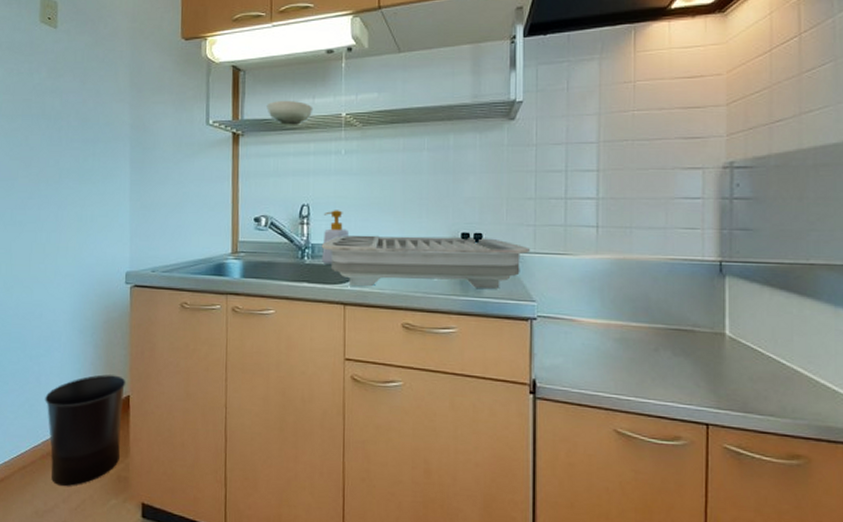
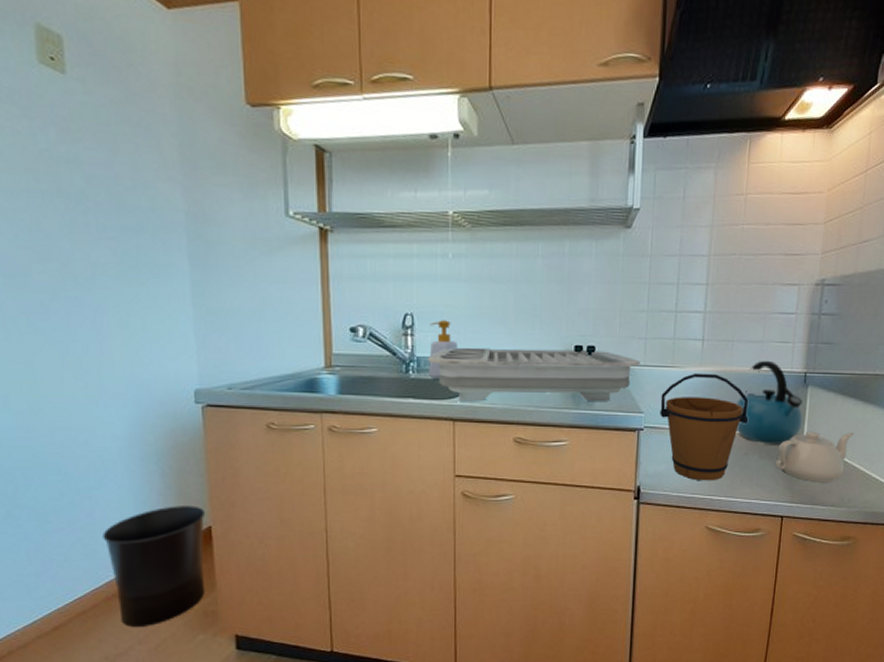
bowl: present [266,101,313,126] -> none [360,192,416,224]
bucket: none [554,260,656,379] -> present [660,372,749,481]
kettle: none [640,247,723,341] -> present [736,360,804,444]
teapot: none [692,326,790,388] -> present [774,431,854,483]

